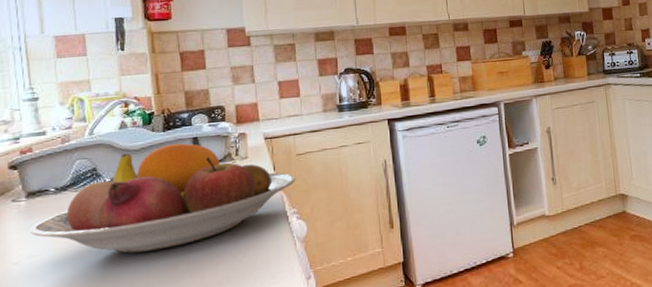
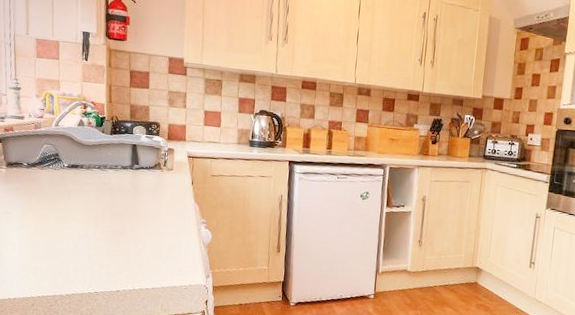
fruit bowl: present [30,143,295,253] -> none [7,146,208,229]

